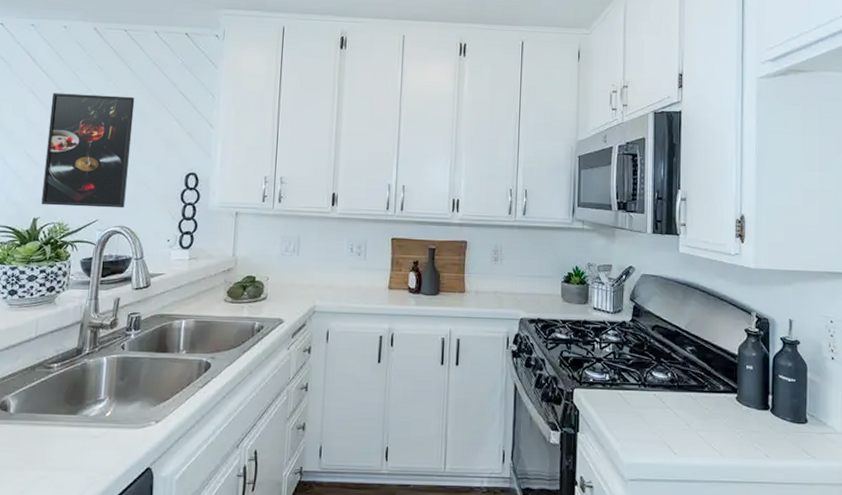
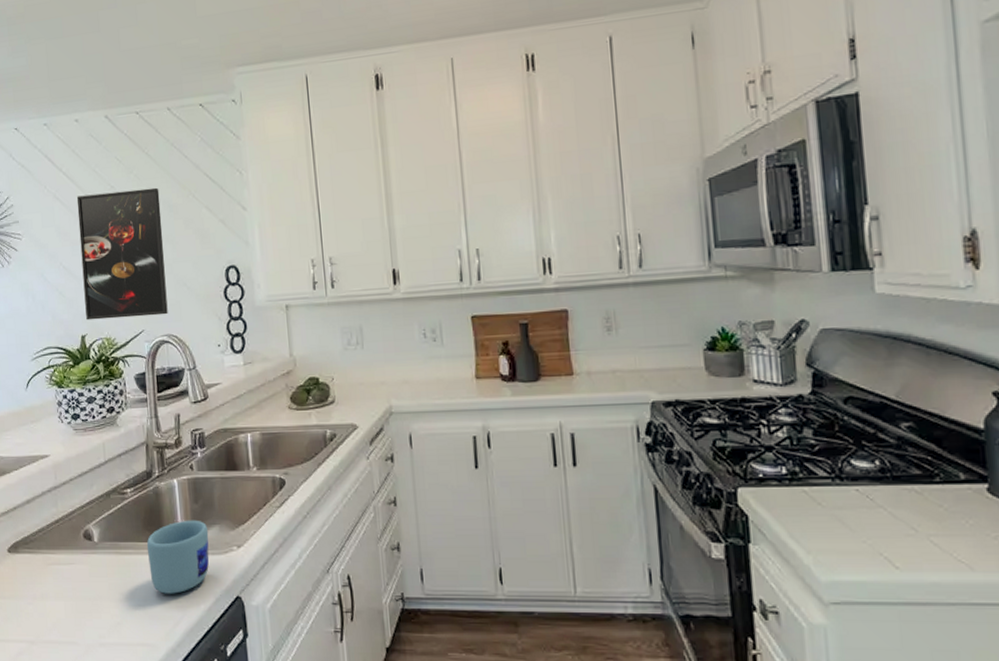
mug: none [63,395,130,465] -> present [146,520,210,594]

